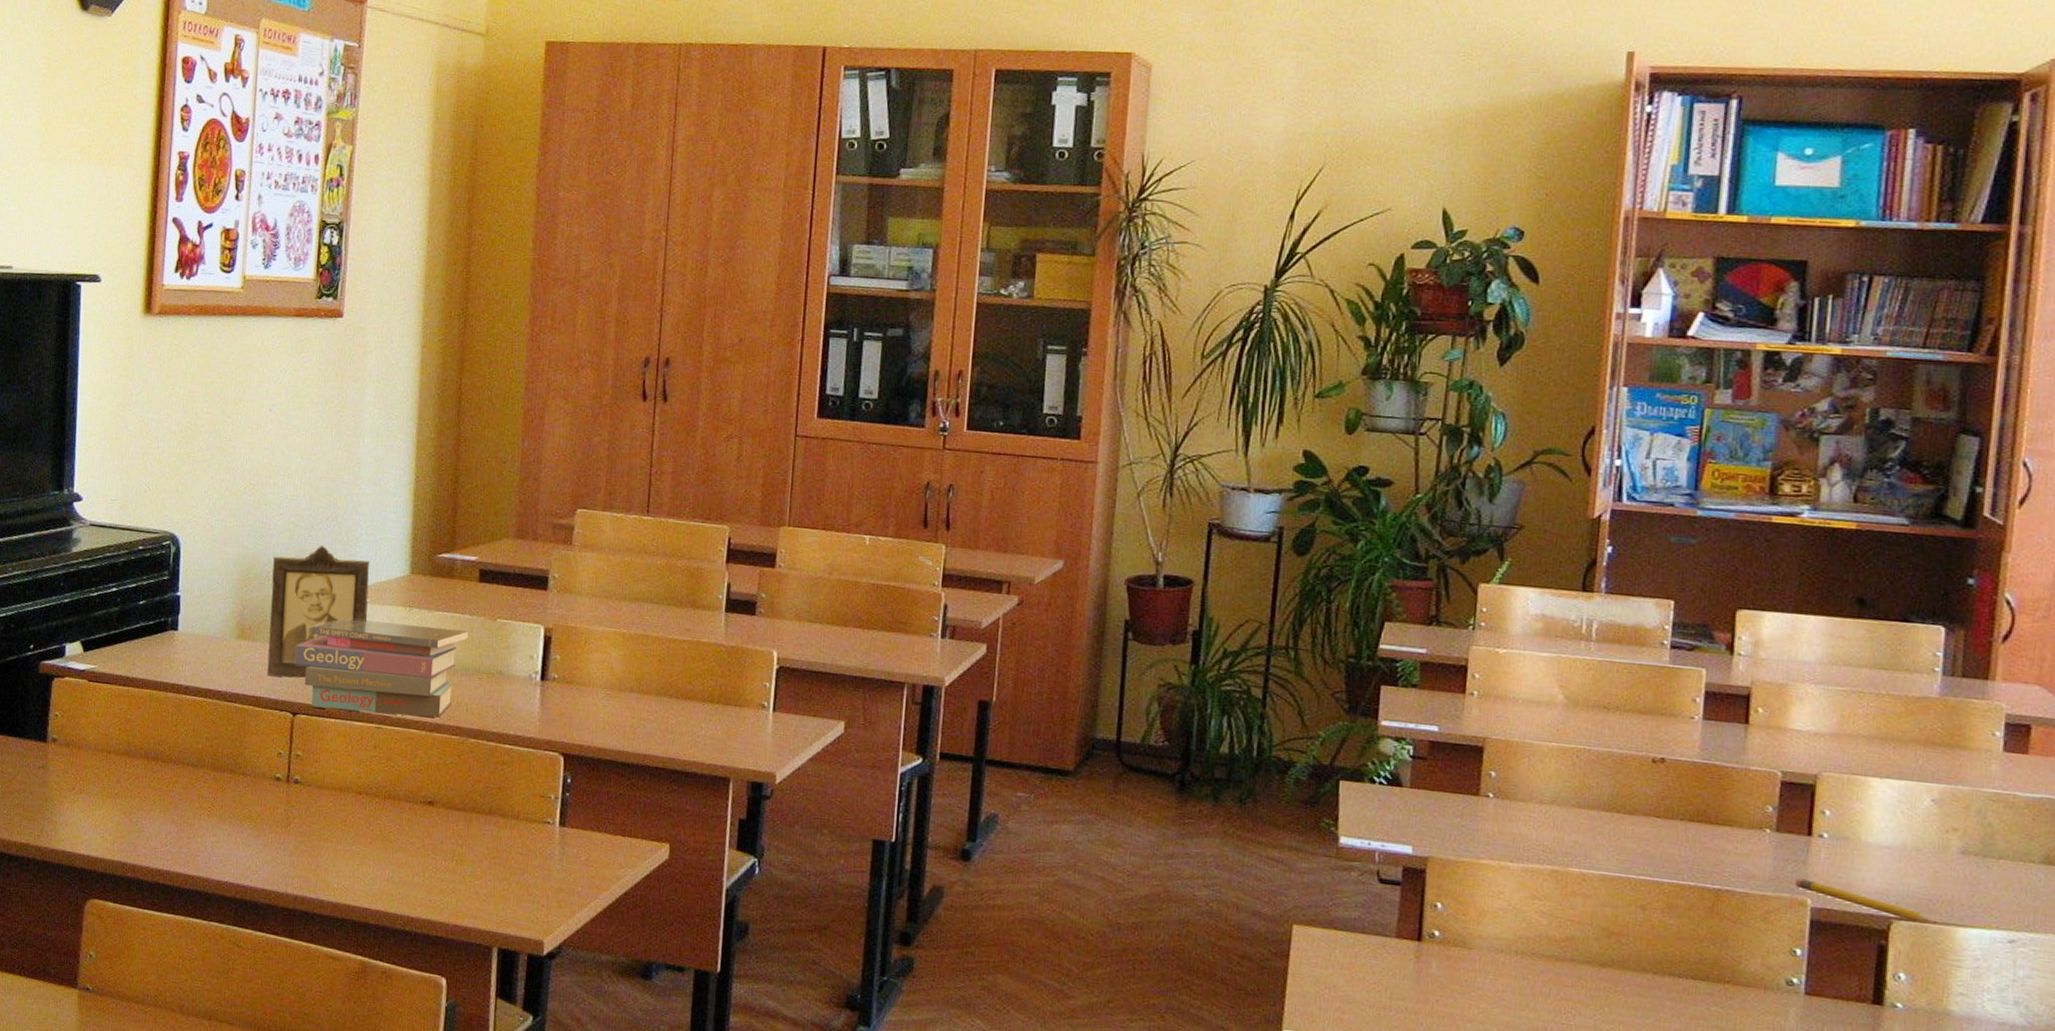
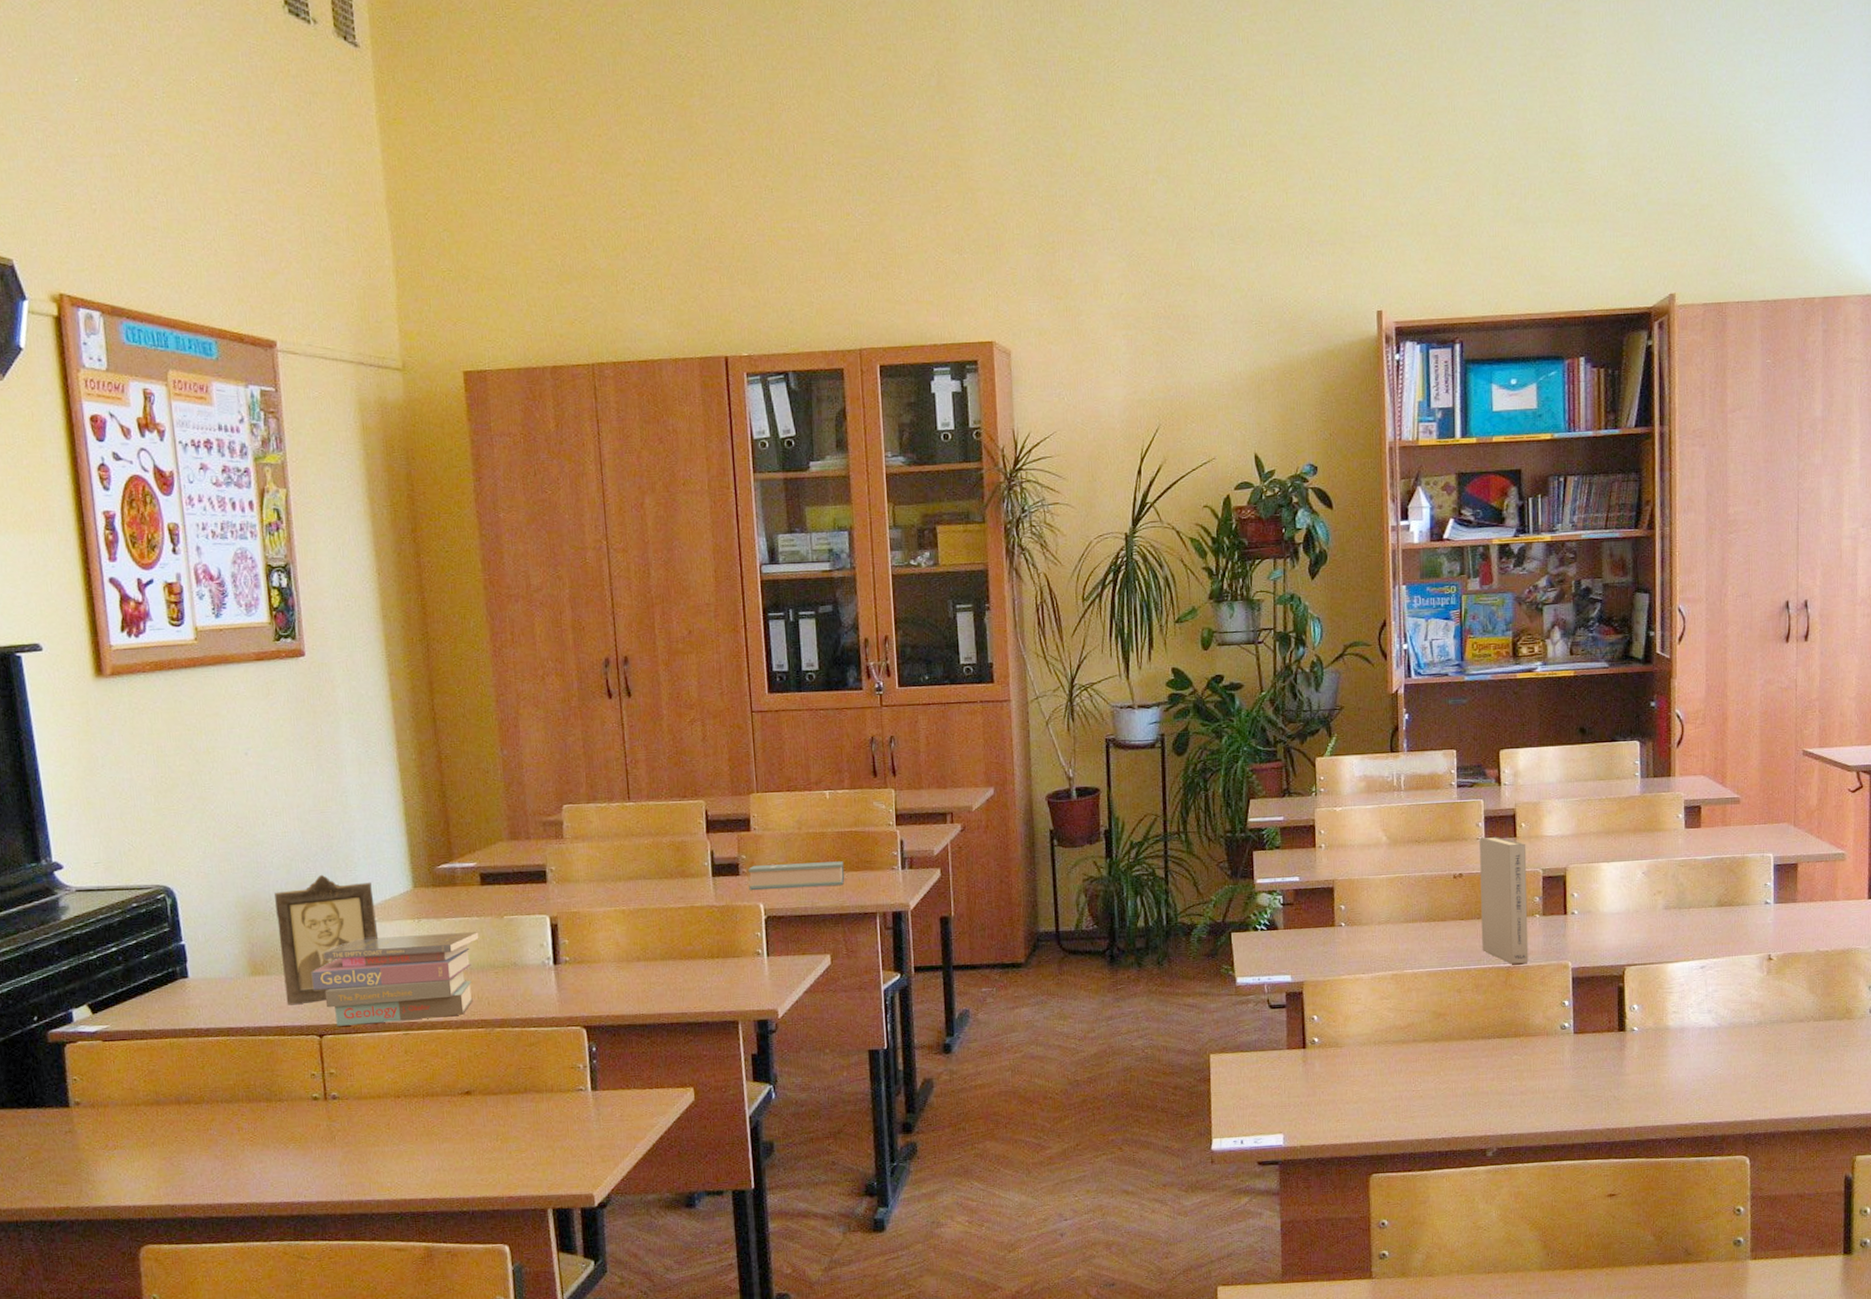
book: none [764,607,876,646] -> present [748,861,845,890]
book: none [1682,716,1762,891] -> present [1480,836,1529,965]
pencil: present [1795,878,1938,924] -> none [1559,947,1655,966]

